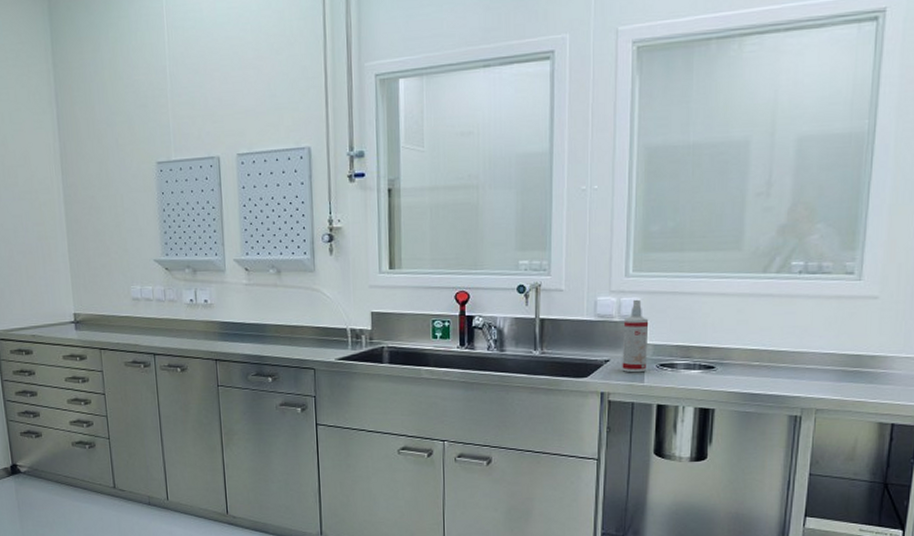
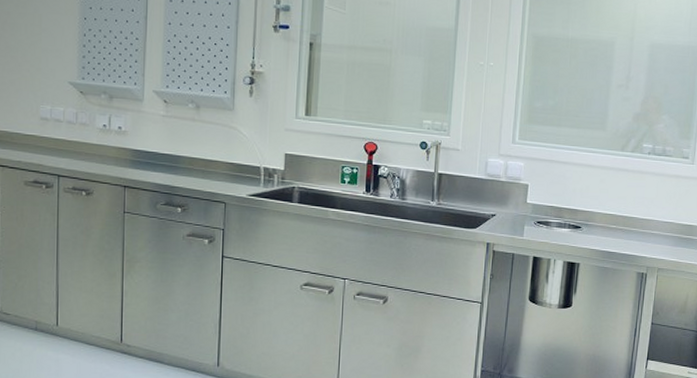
spray bottle: present [622,299,649,373] -> none [505,163,530,228]

